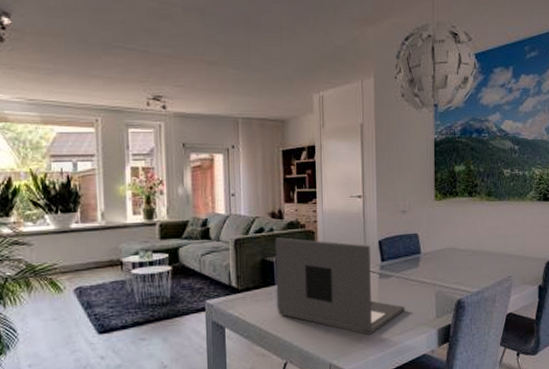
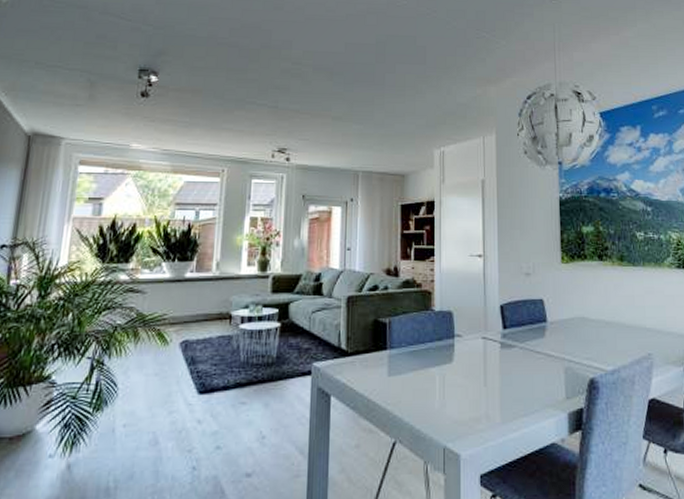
laptop: present [275,237,405,335] -> none [387,297,530,415]

